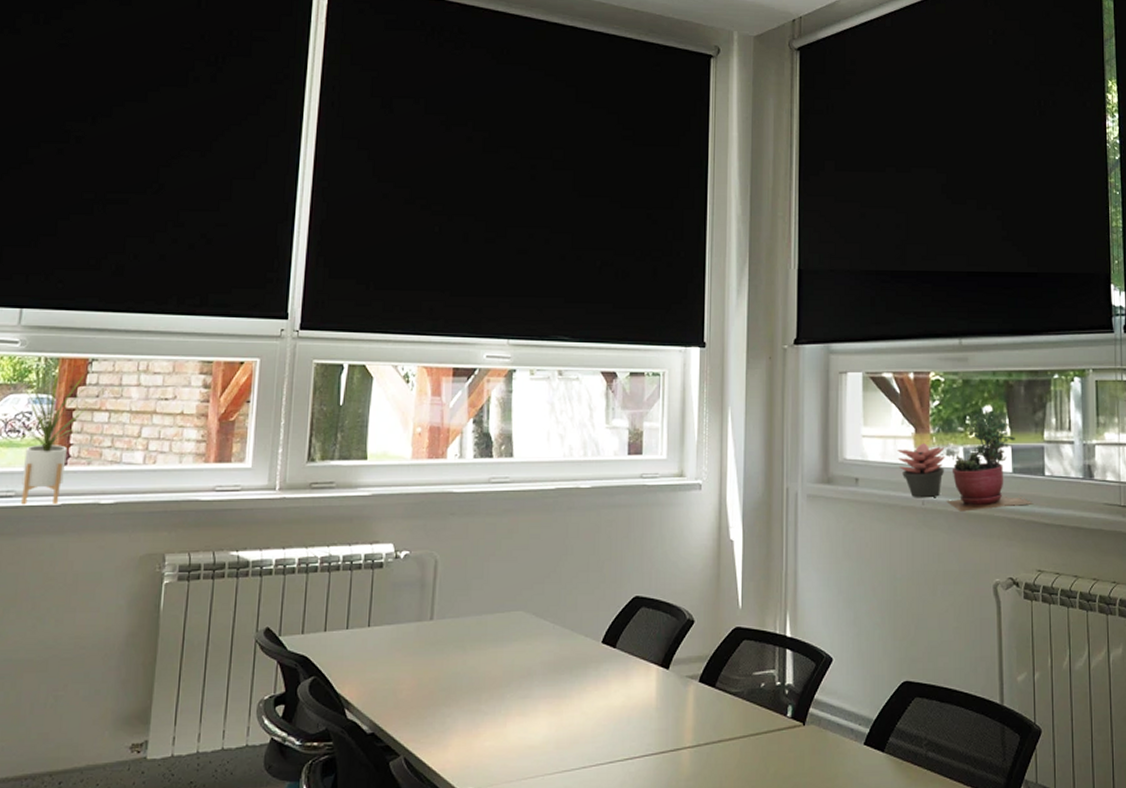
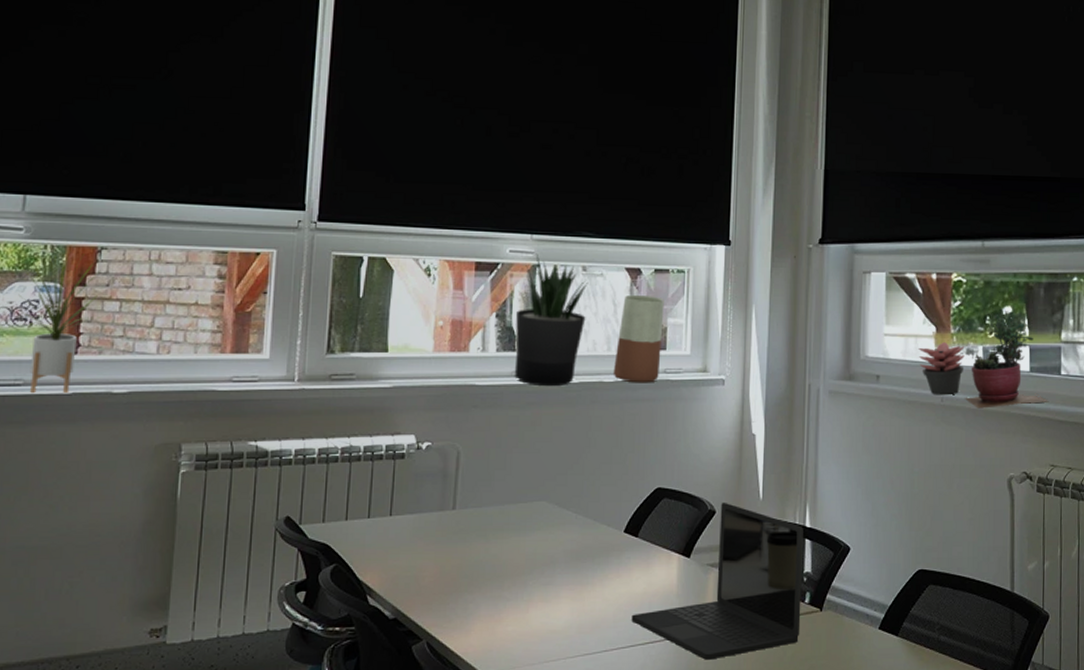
planter: none [491,358,565,492] -> present [514,253,589,385]
vase: none [589,398,640,489] -> present [613,294,664,383]
laptop: none [610,610,784,777] -> present [631,502,803,660]

